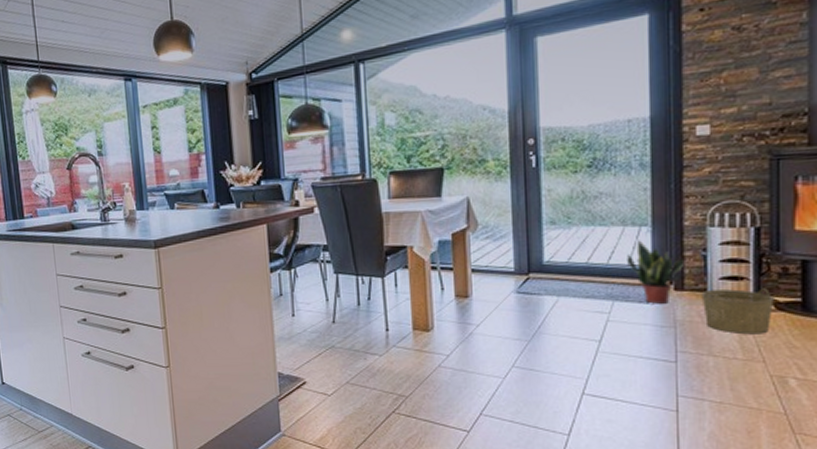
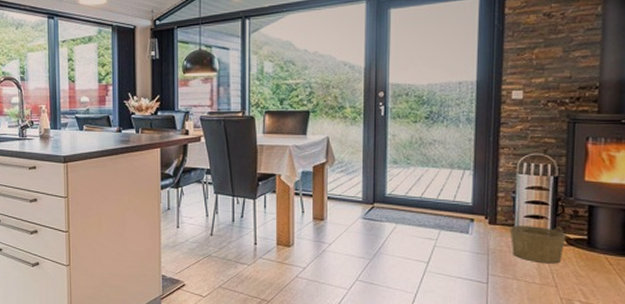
potted plant: present [627,240,683,304] -> none [453,181,497,235]

